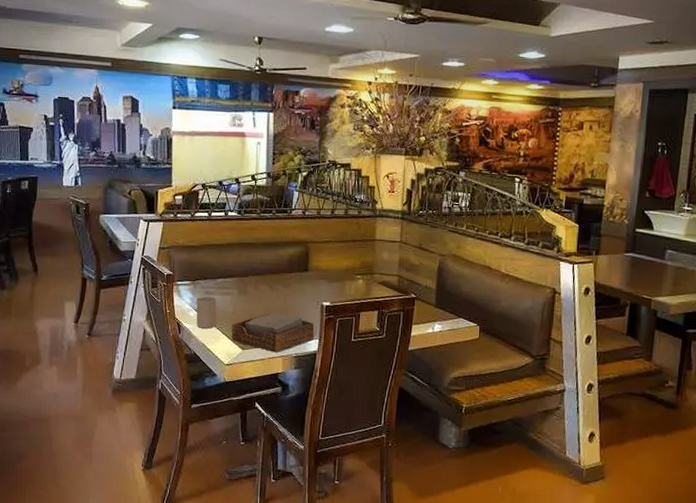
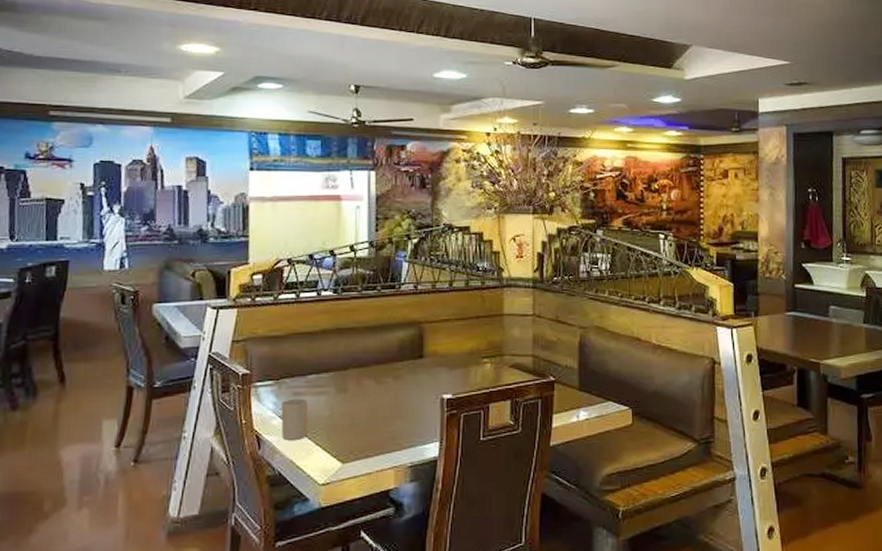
napkin holder: present [231,313,315,353] -> none [327,413,434,463]

